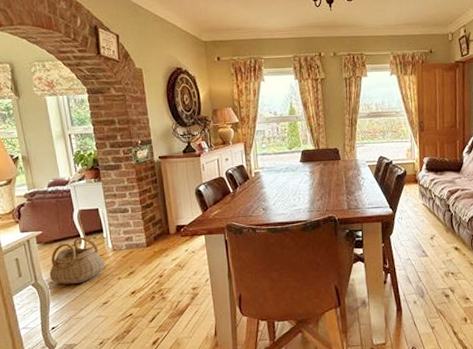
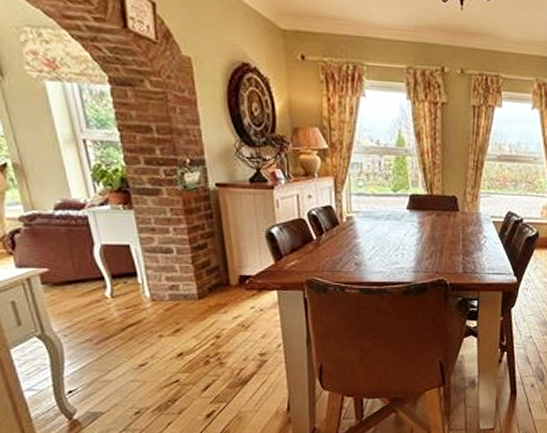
basket: present [49,237,105,284] -> none [61,280,140,339]

